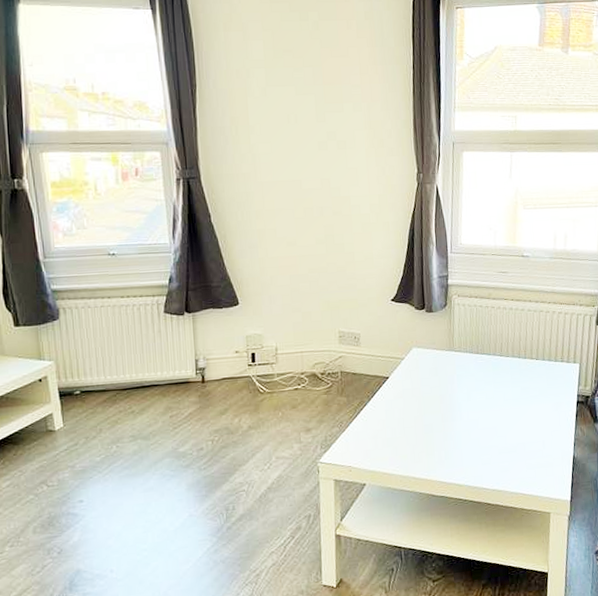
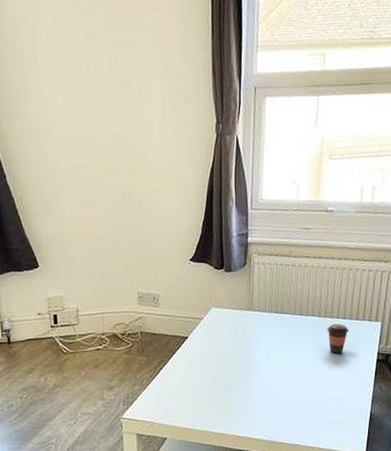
coffee cup: none [527,365,549,395] -> present [327,323,350,354]

